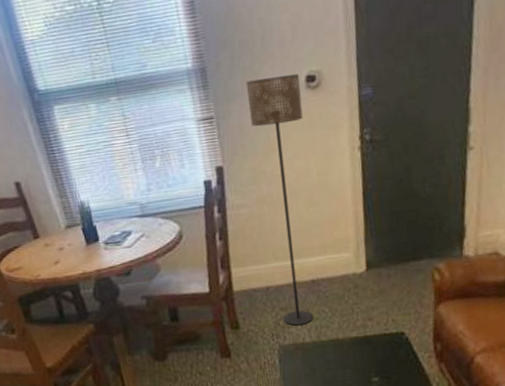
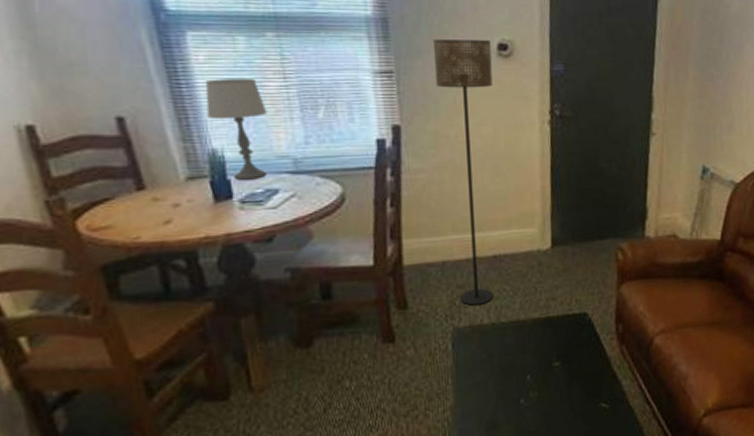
table lamp: none [70,139,122,227] -> present [204,79,268,182]

